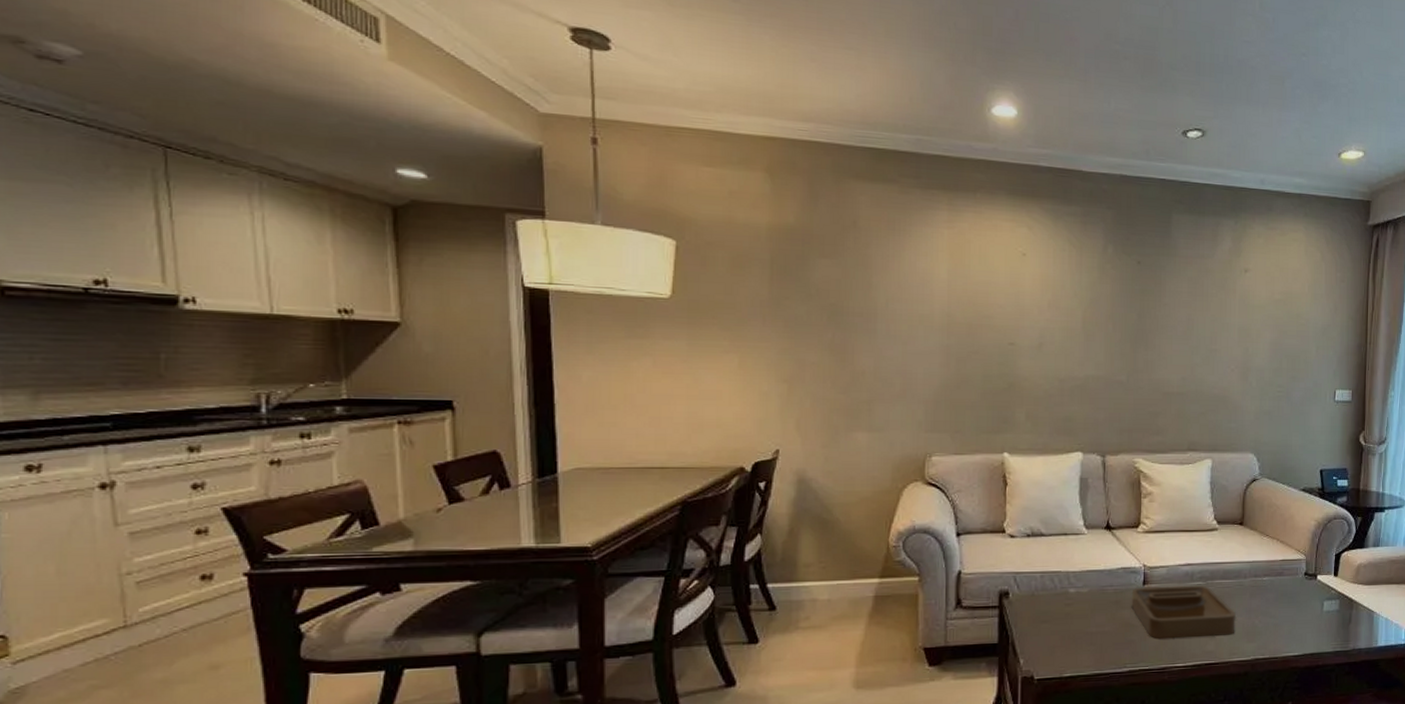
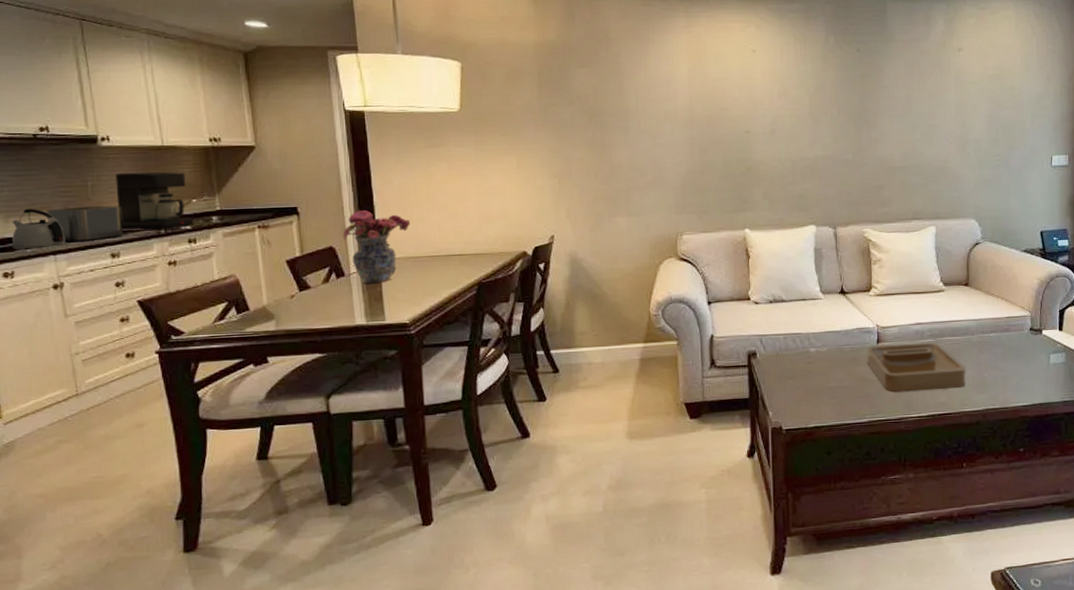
kettle: none [40,383,124,438] -> present [11,208,67,251]
toaster: none [96,384,208,430] -> present [46,205,124,243]
coffee maker: none [201,344,310,419] -> present [115,171,194,229]
flower arrangement: none [511,409,601,499] -> present [342,210,411,285]

